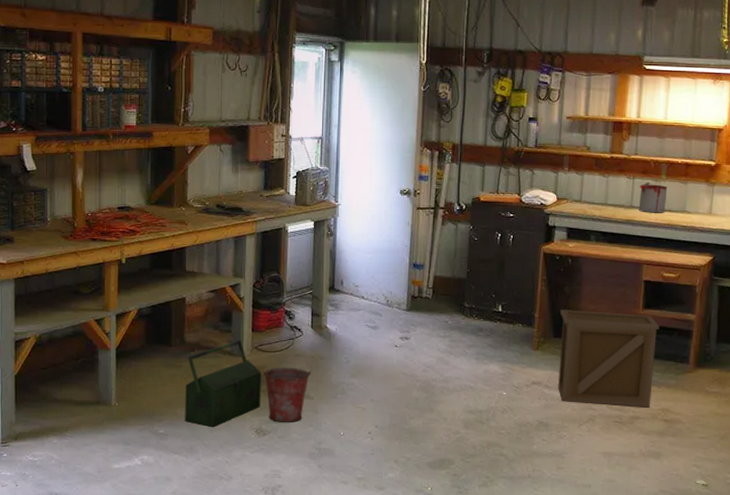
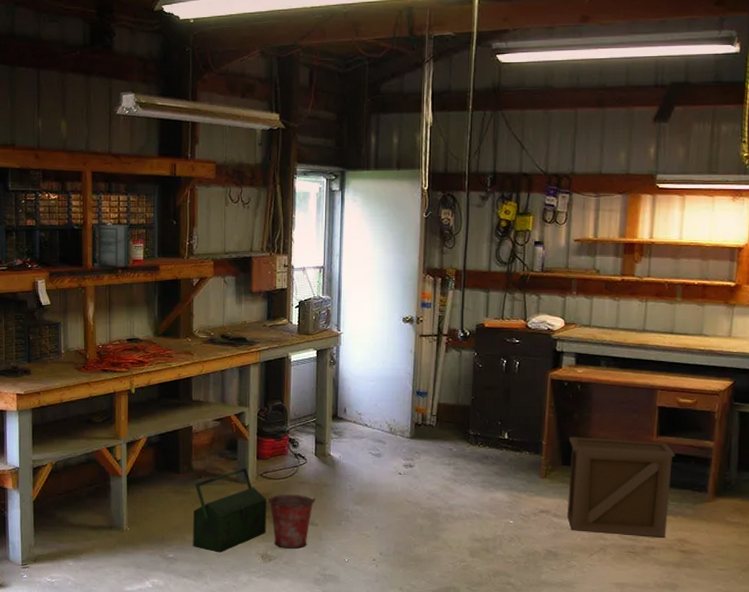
paint can: none [83,87,123,137] -> present [93,224,131,271]
paint can: present [638,182,668,213] -> none [652,304,683,337]

